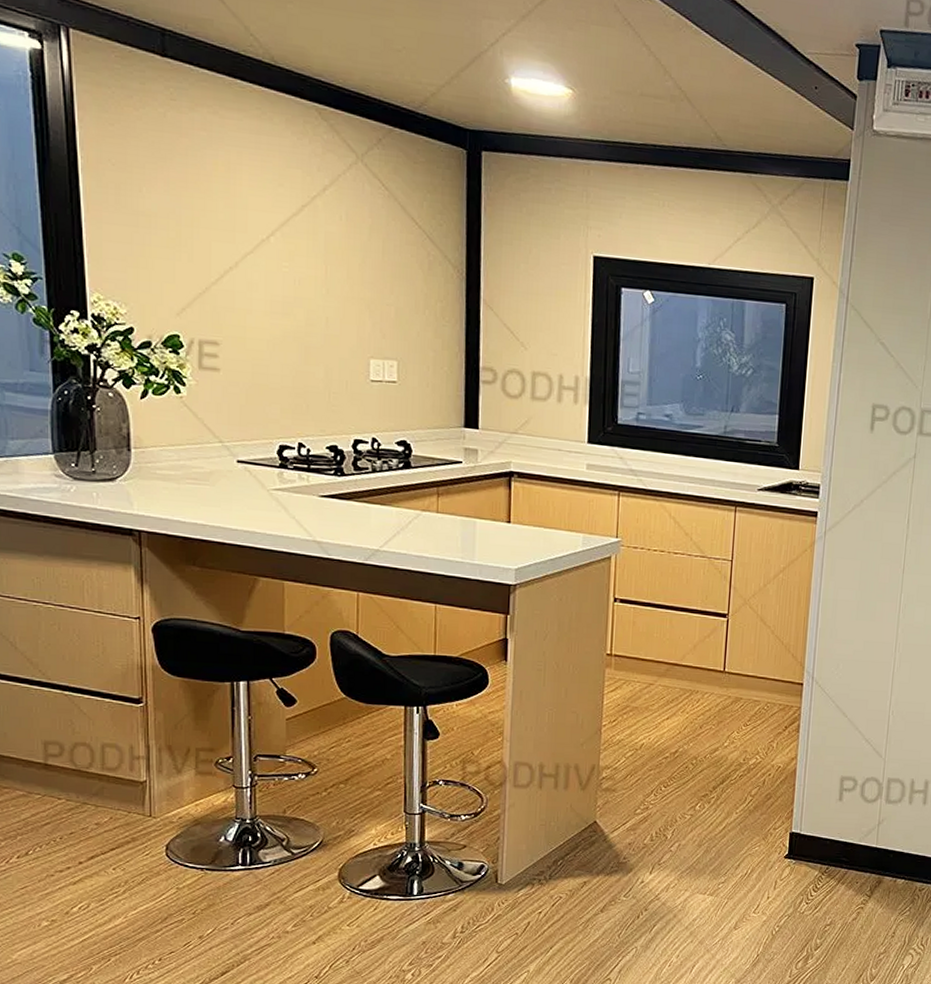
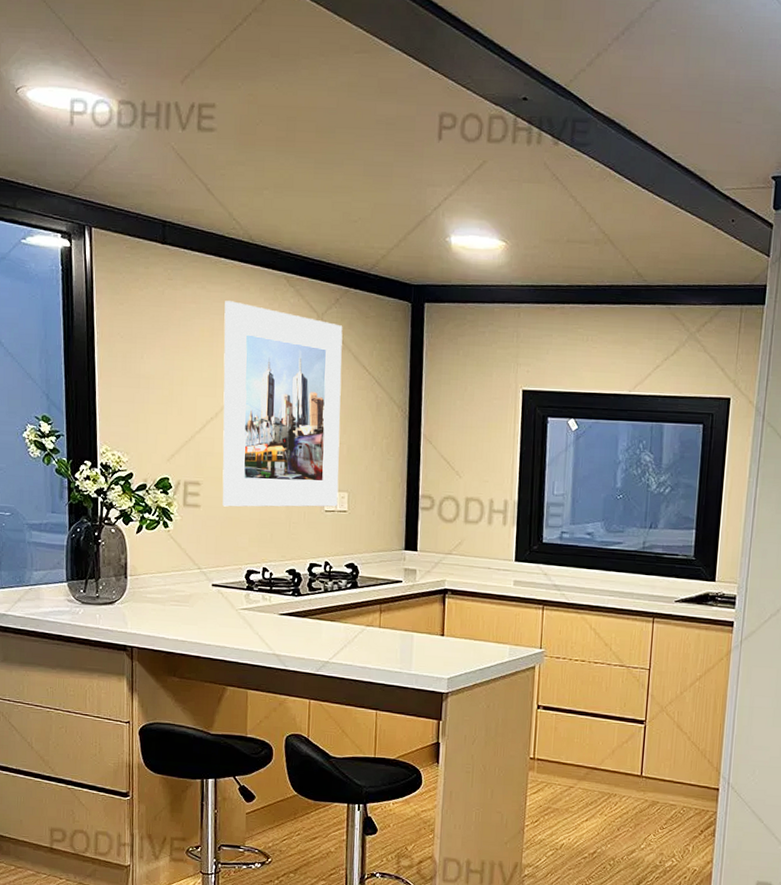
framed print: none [242,130,387,377] -> present [222,301,343,507]

